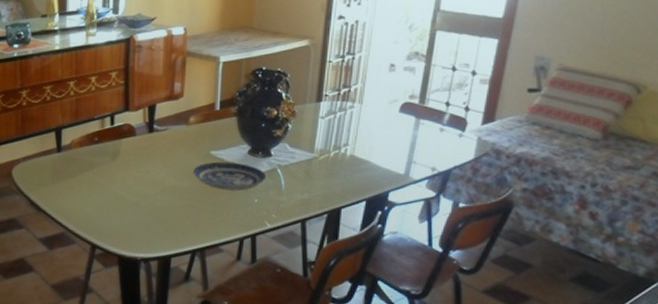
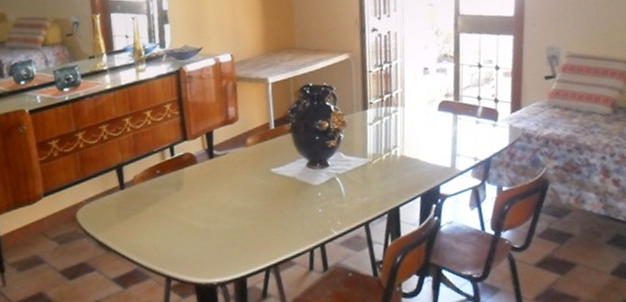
plate: present [193,161,267,191] -> none [257,176,327,205]

